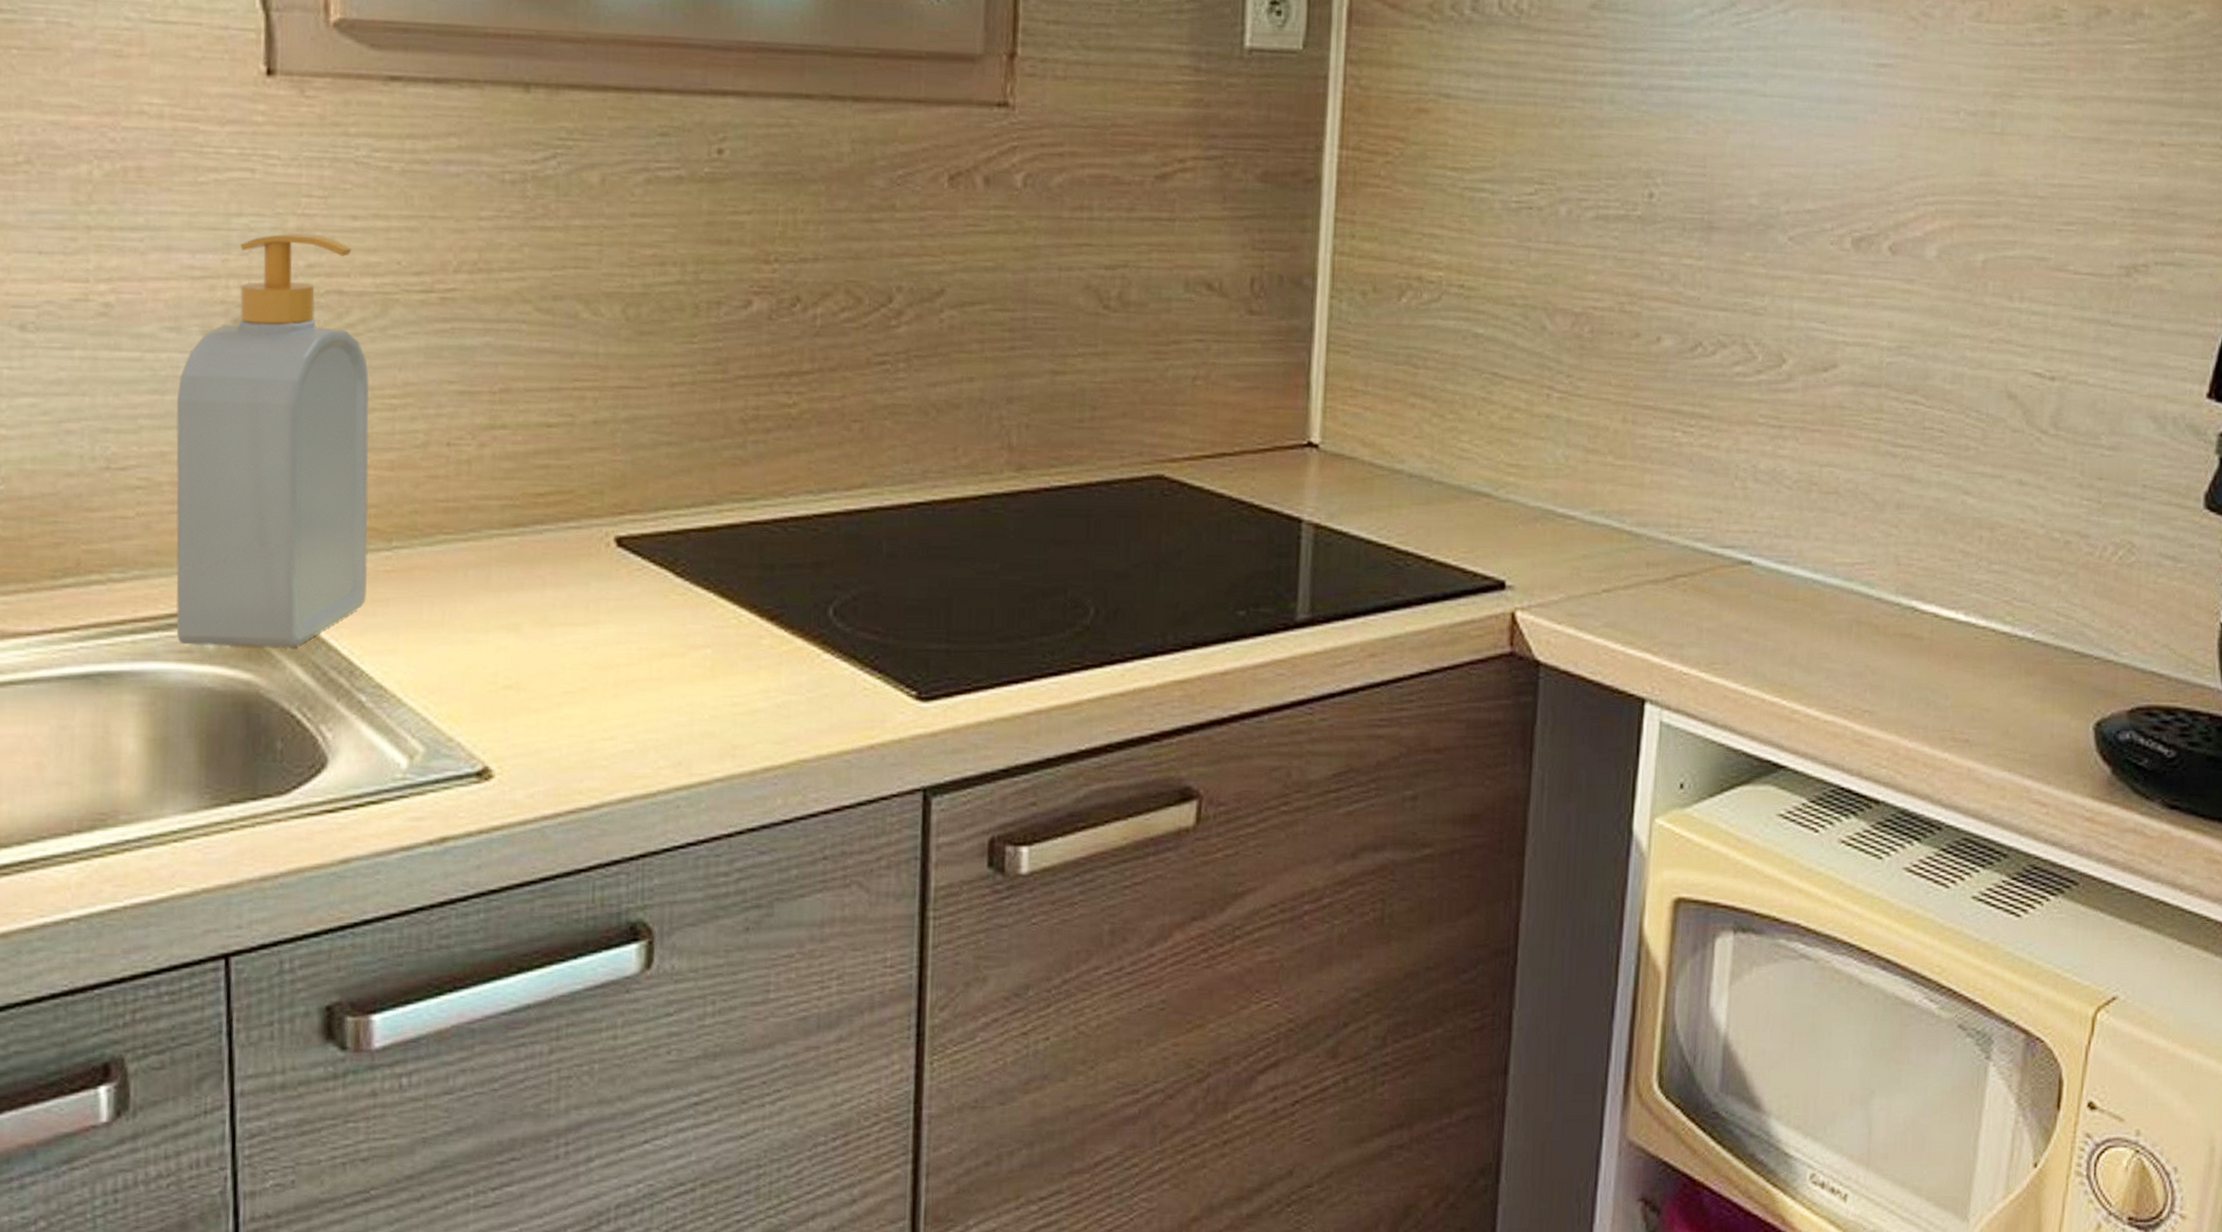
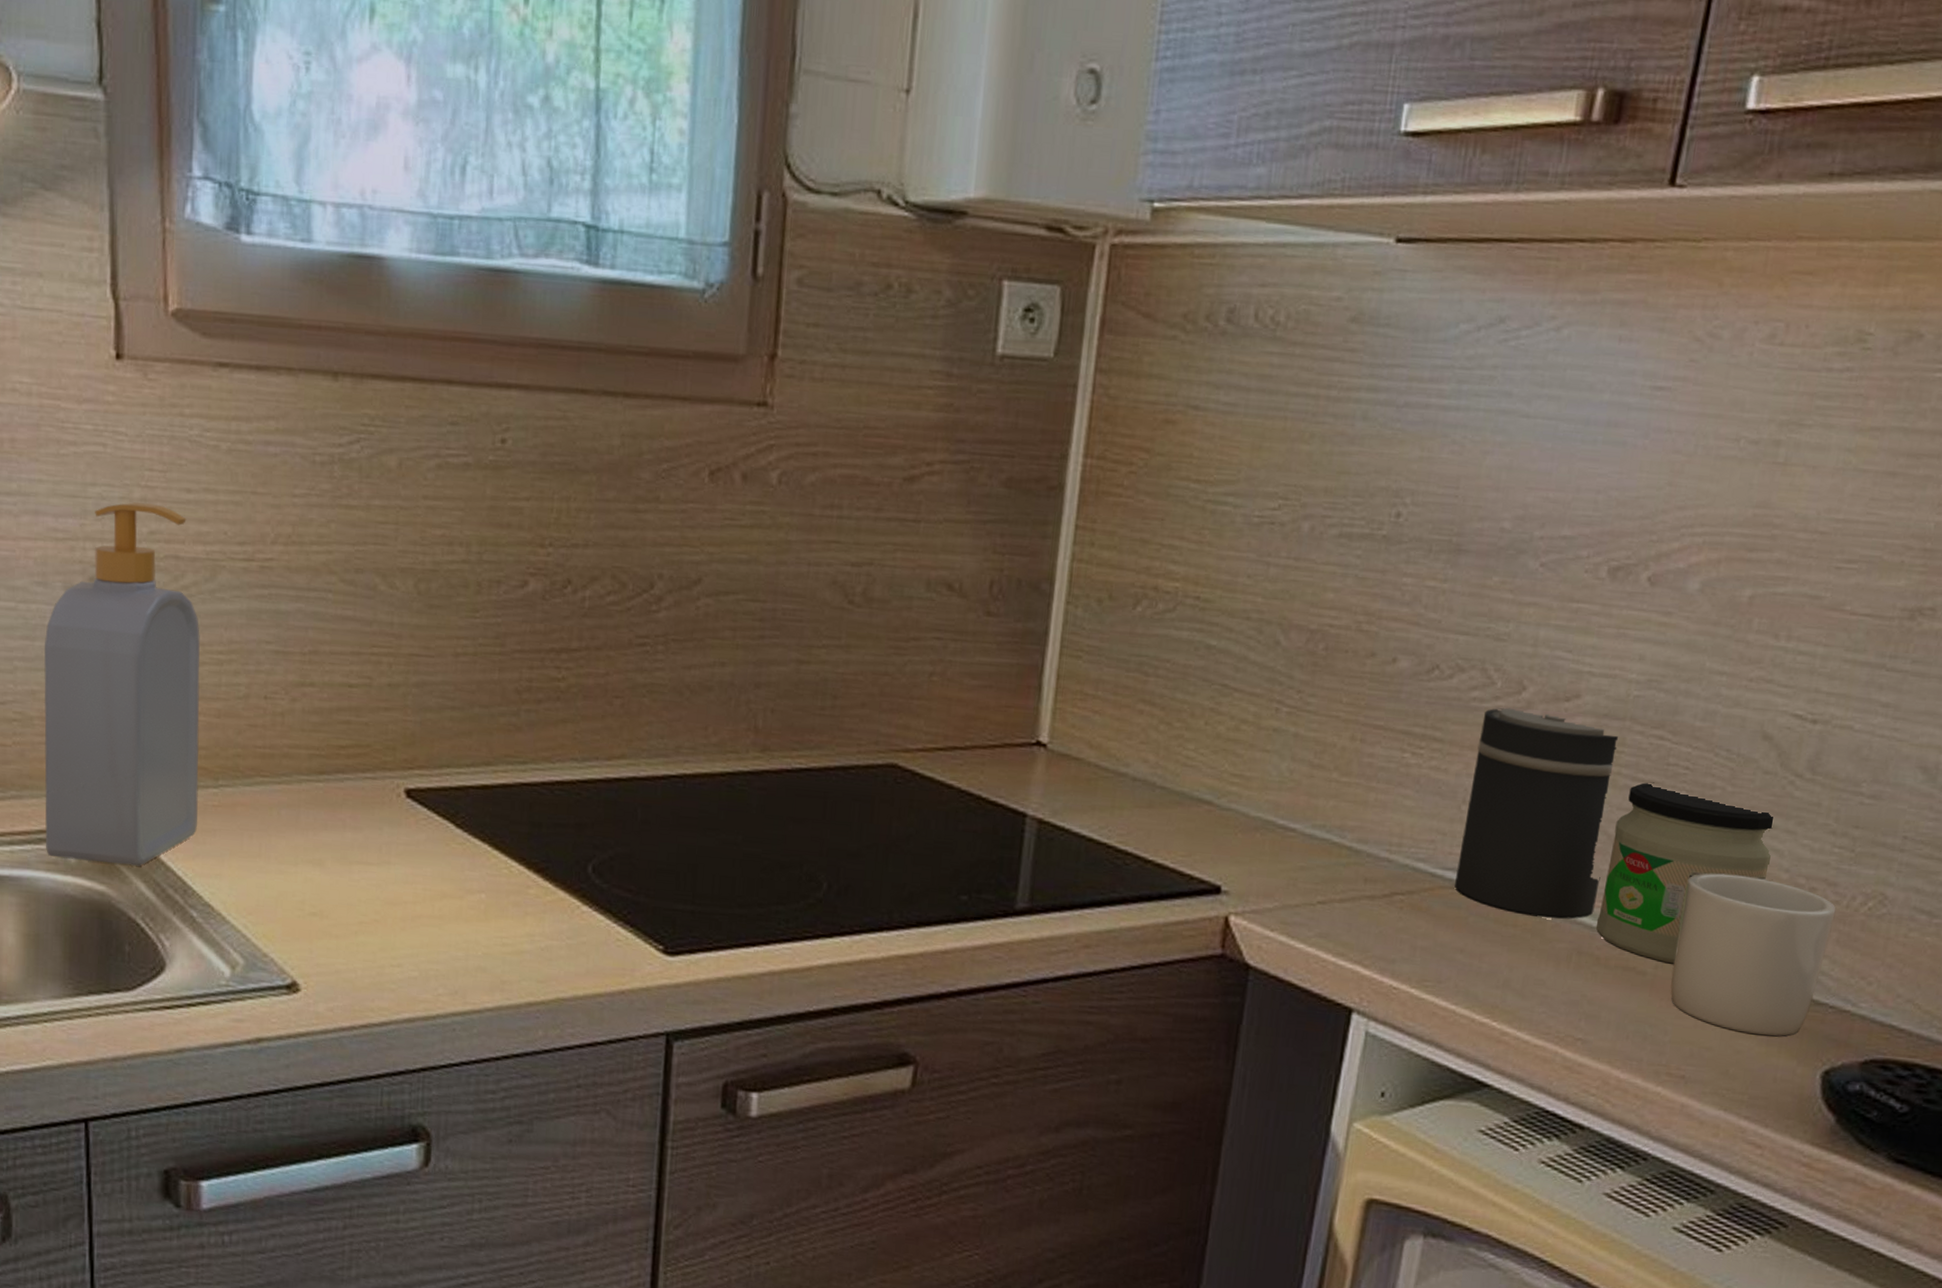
cylinder: none [1734,380,1877,591] -> present [1454,707,1619,920]
jar: none [1872,447,2031,628] -> present [1595,782,1773,965]
mug: none [1946,533,2091,693] -> present [1670,873,1836,1038]

